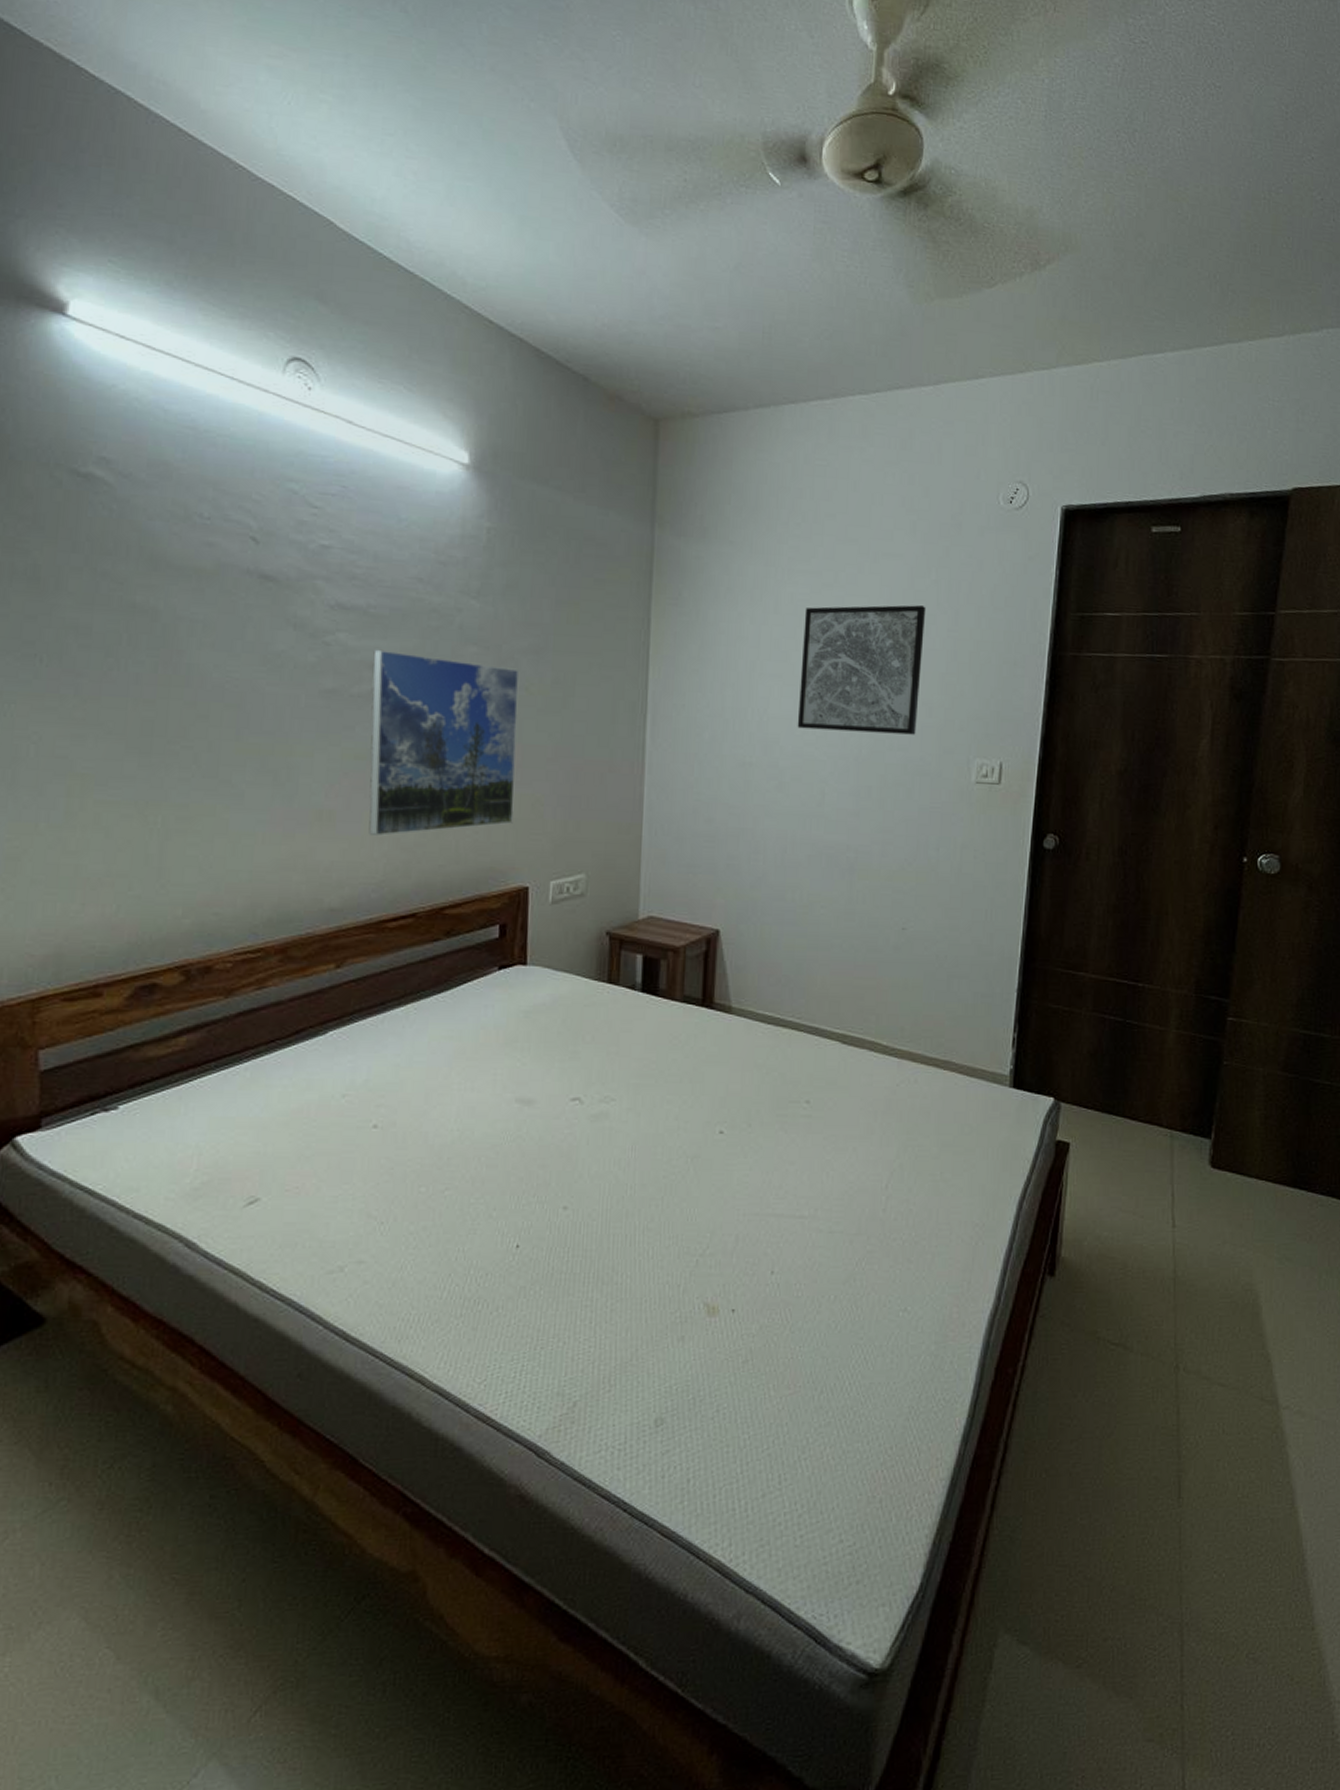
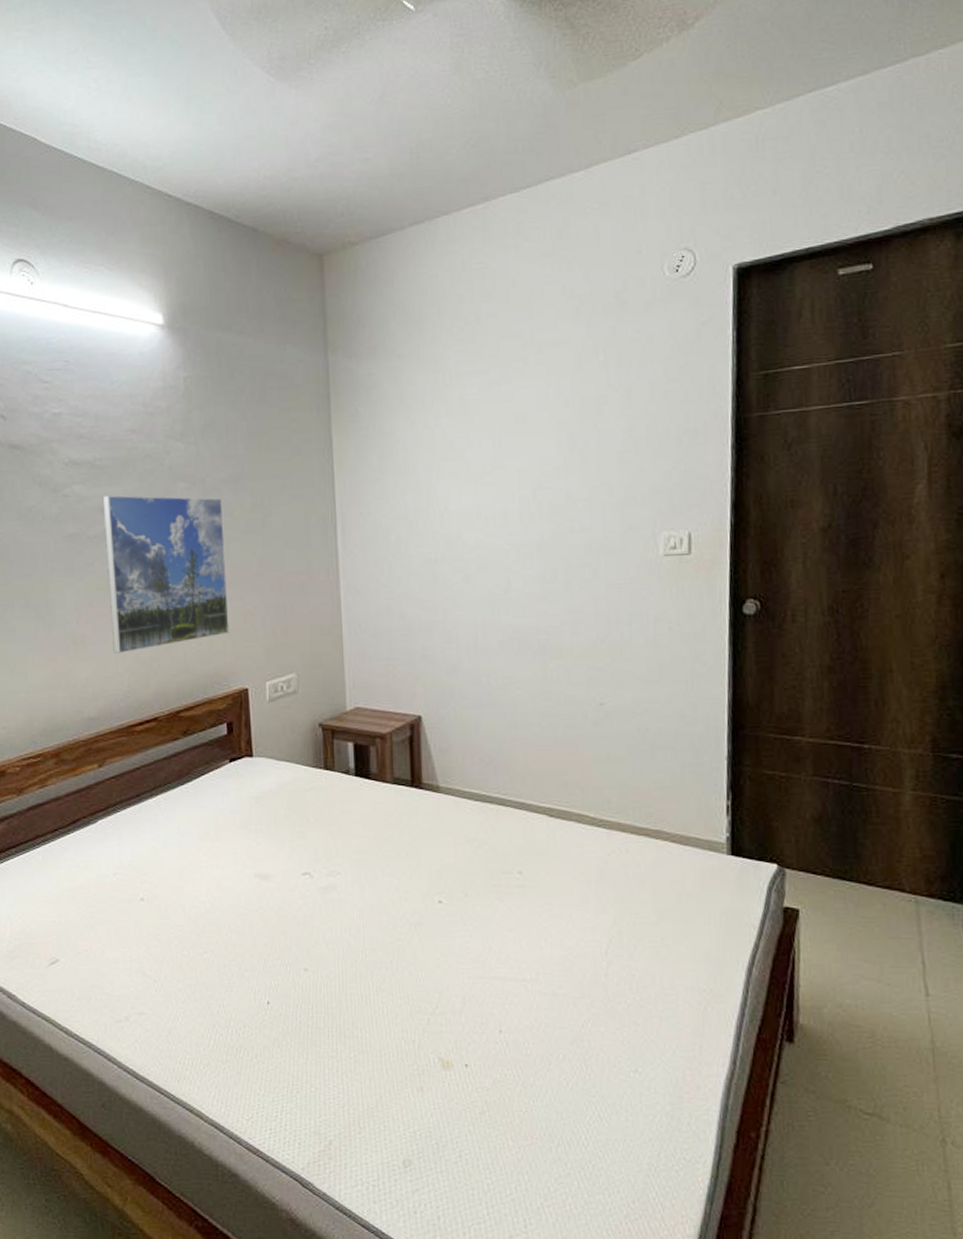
wall art: present [797,605,926,735] -> none [475,388,597,522]

